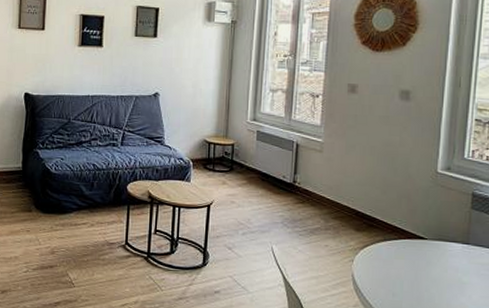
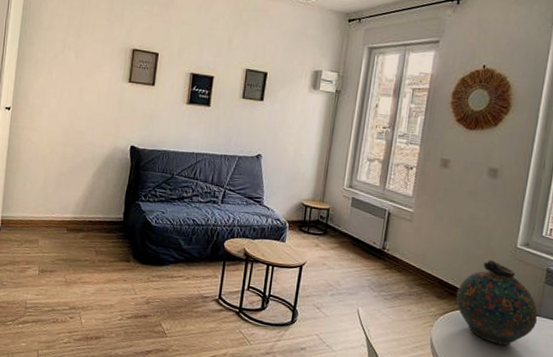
snuff bottle: none [376,187,467,277] -> present [456,260,538,346]

